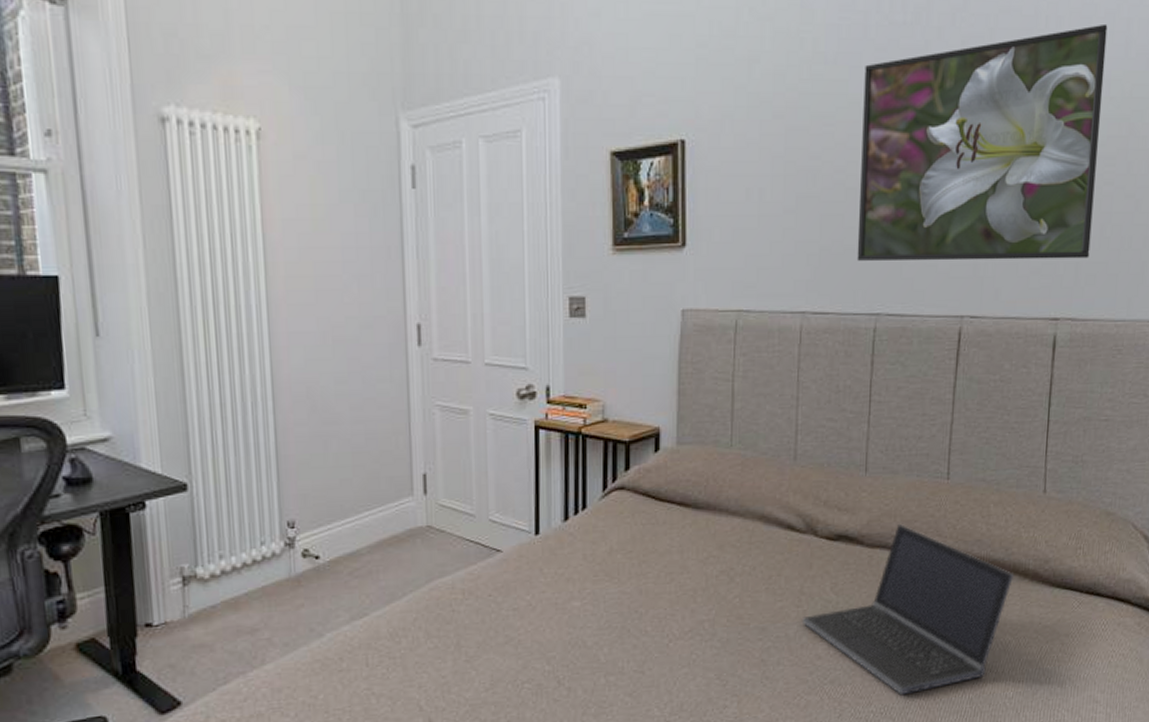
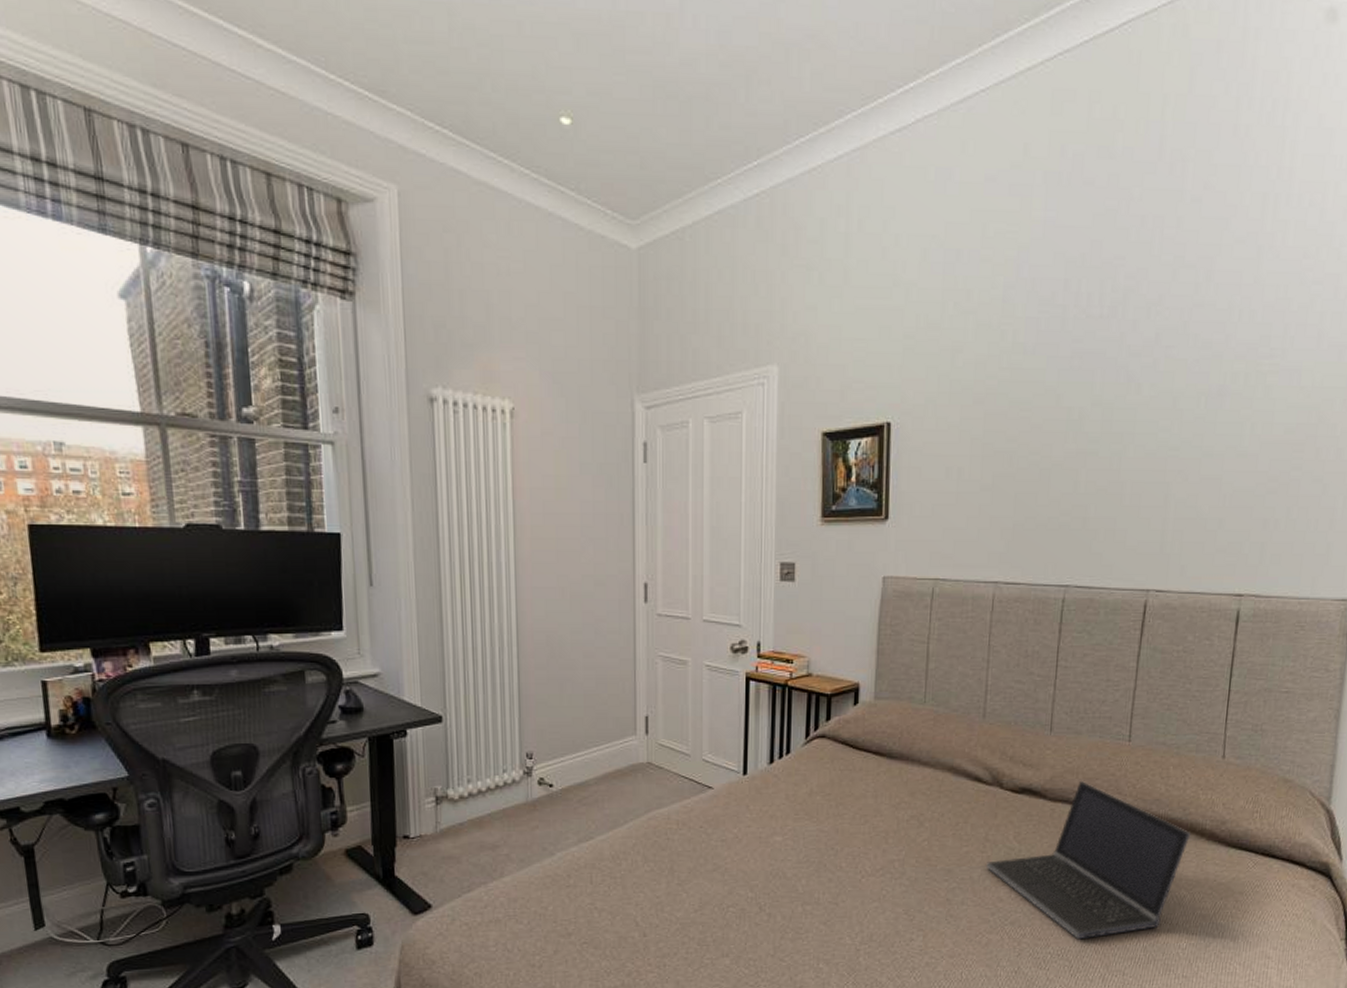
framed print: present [857,23,1108,261] -> none [1048,317,1301,539]

